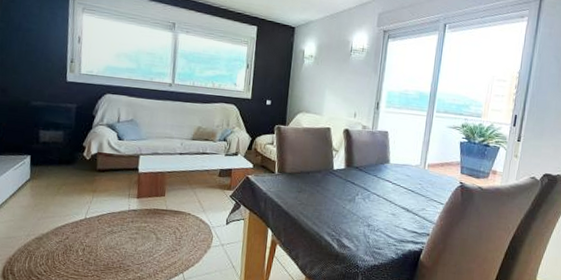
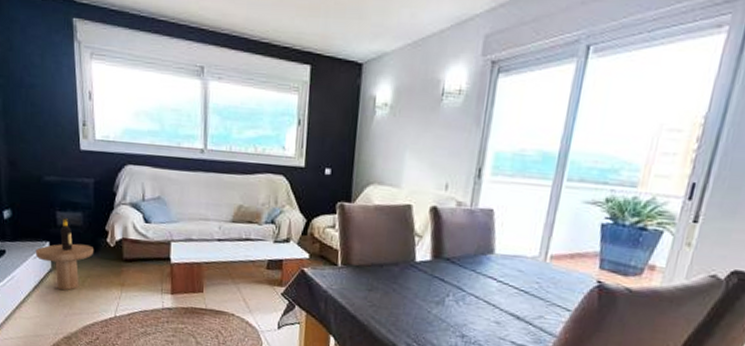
side table: none [16,136,71,197] -> present [35,218,93,291]

